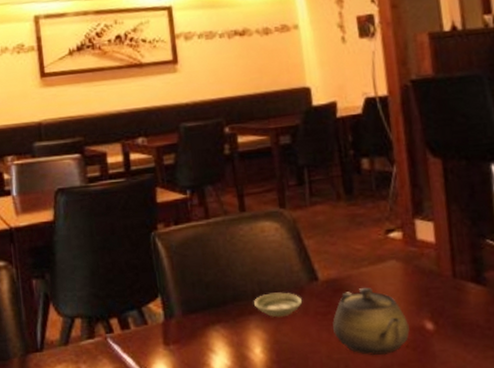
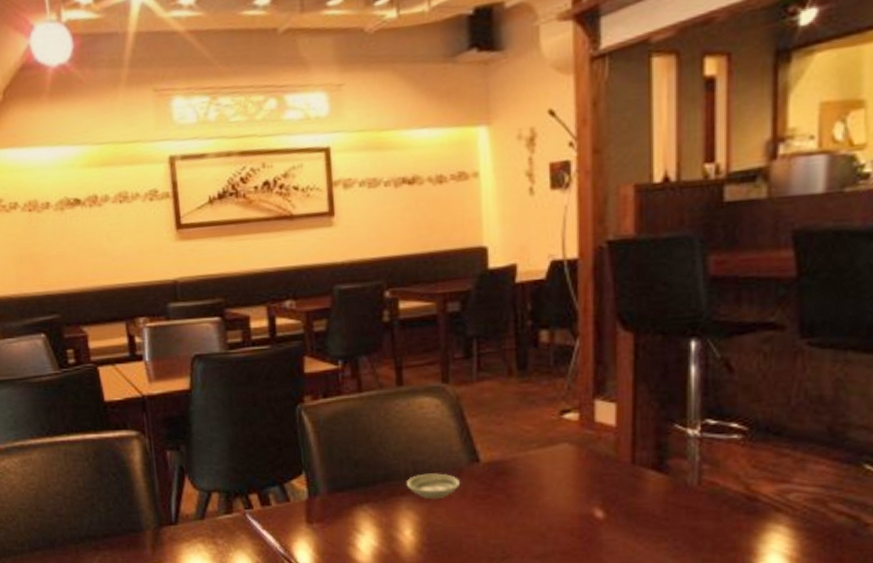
teapot: present [332,288,410,356] -> none [492,472,576,543]

